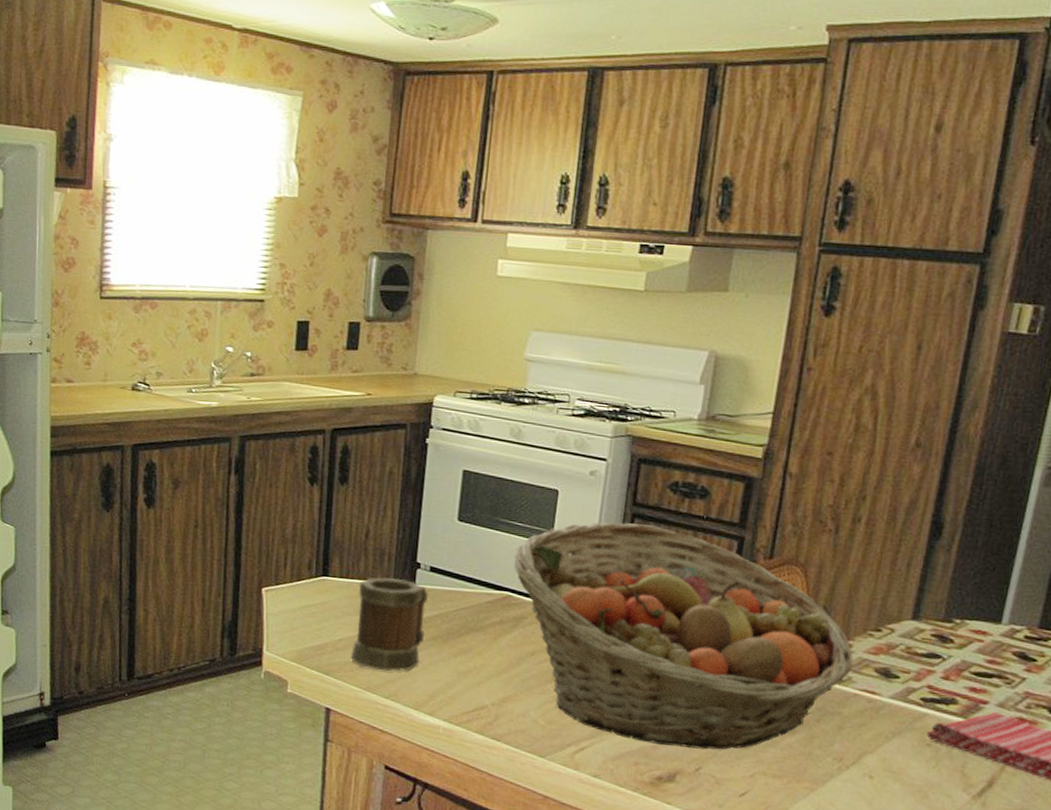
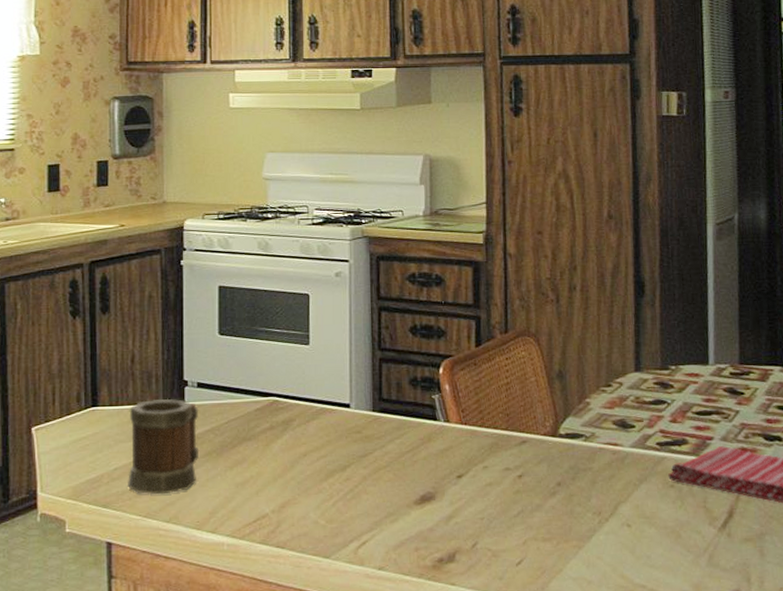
fruit basket: present [513,522,854,750] -> none [275,316,594,527]

